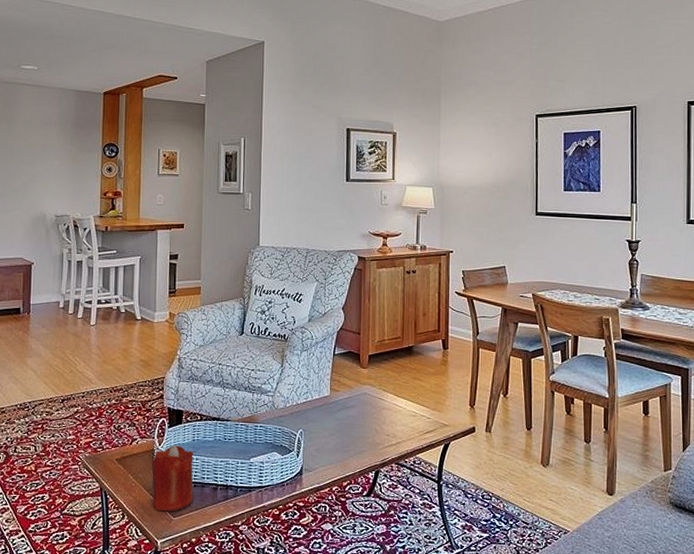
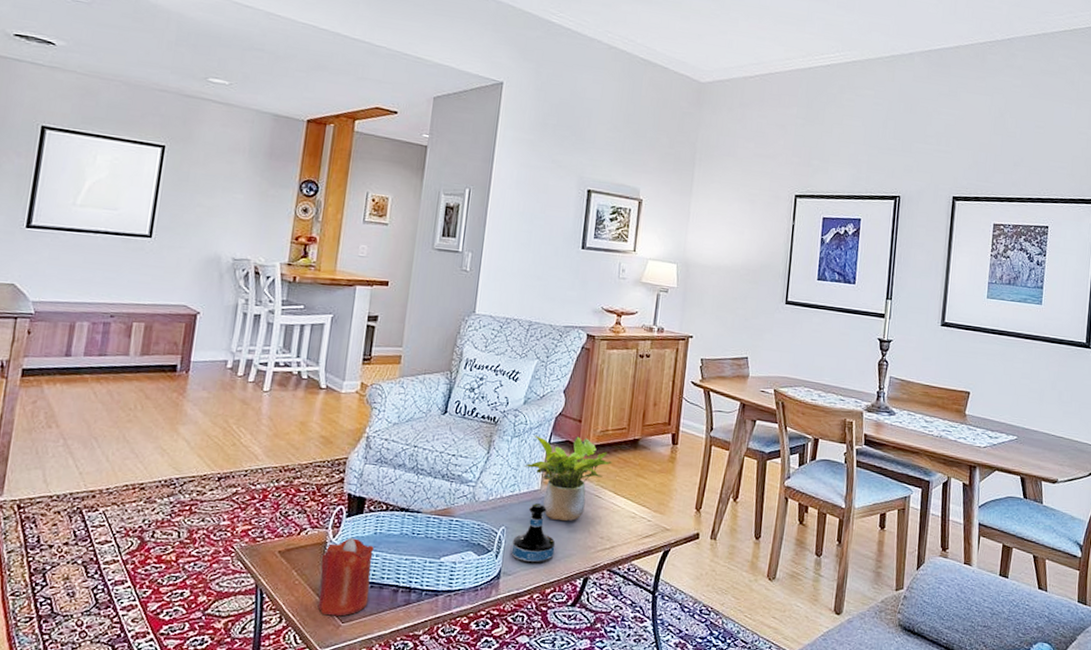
tequila bottle: none [310,408,348,461] -> present [511,503,556,565]
potted plant: none [313,347,391,423] -> present [523,435,612,522]

